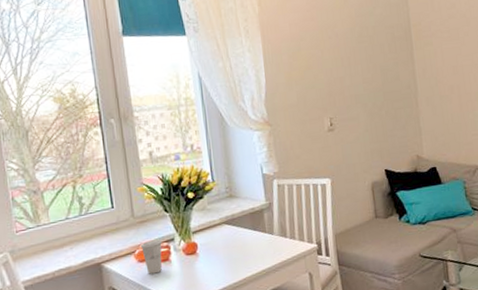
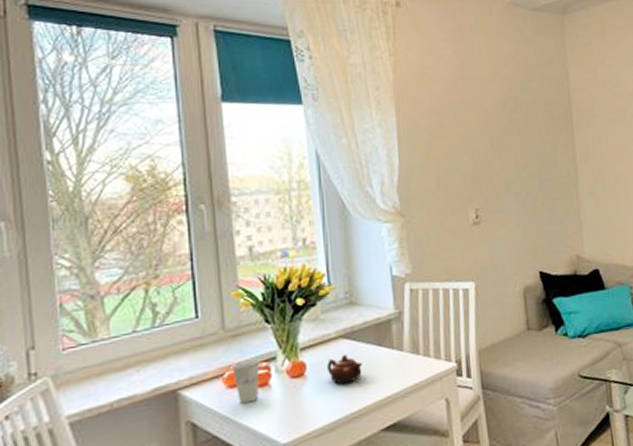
teapot: none [213,237,242,261] -> present [326,355,362,385]

